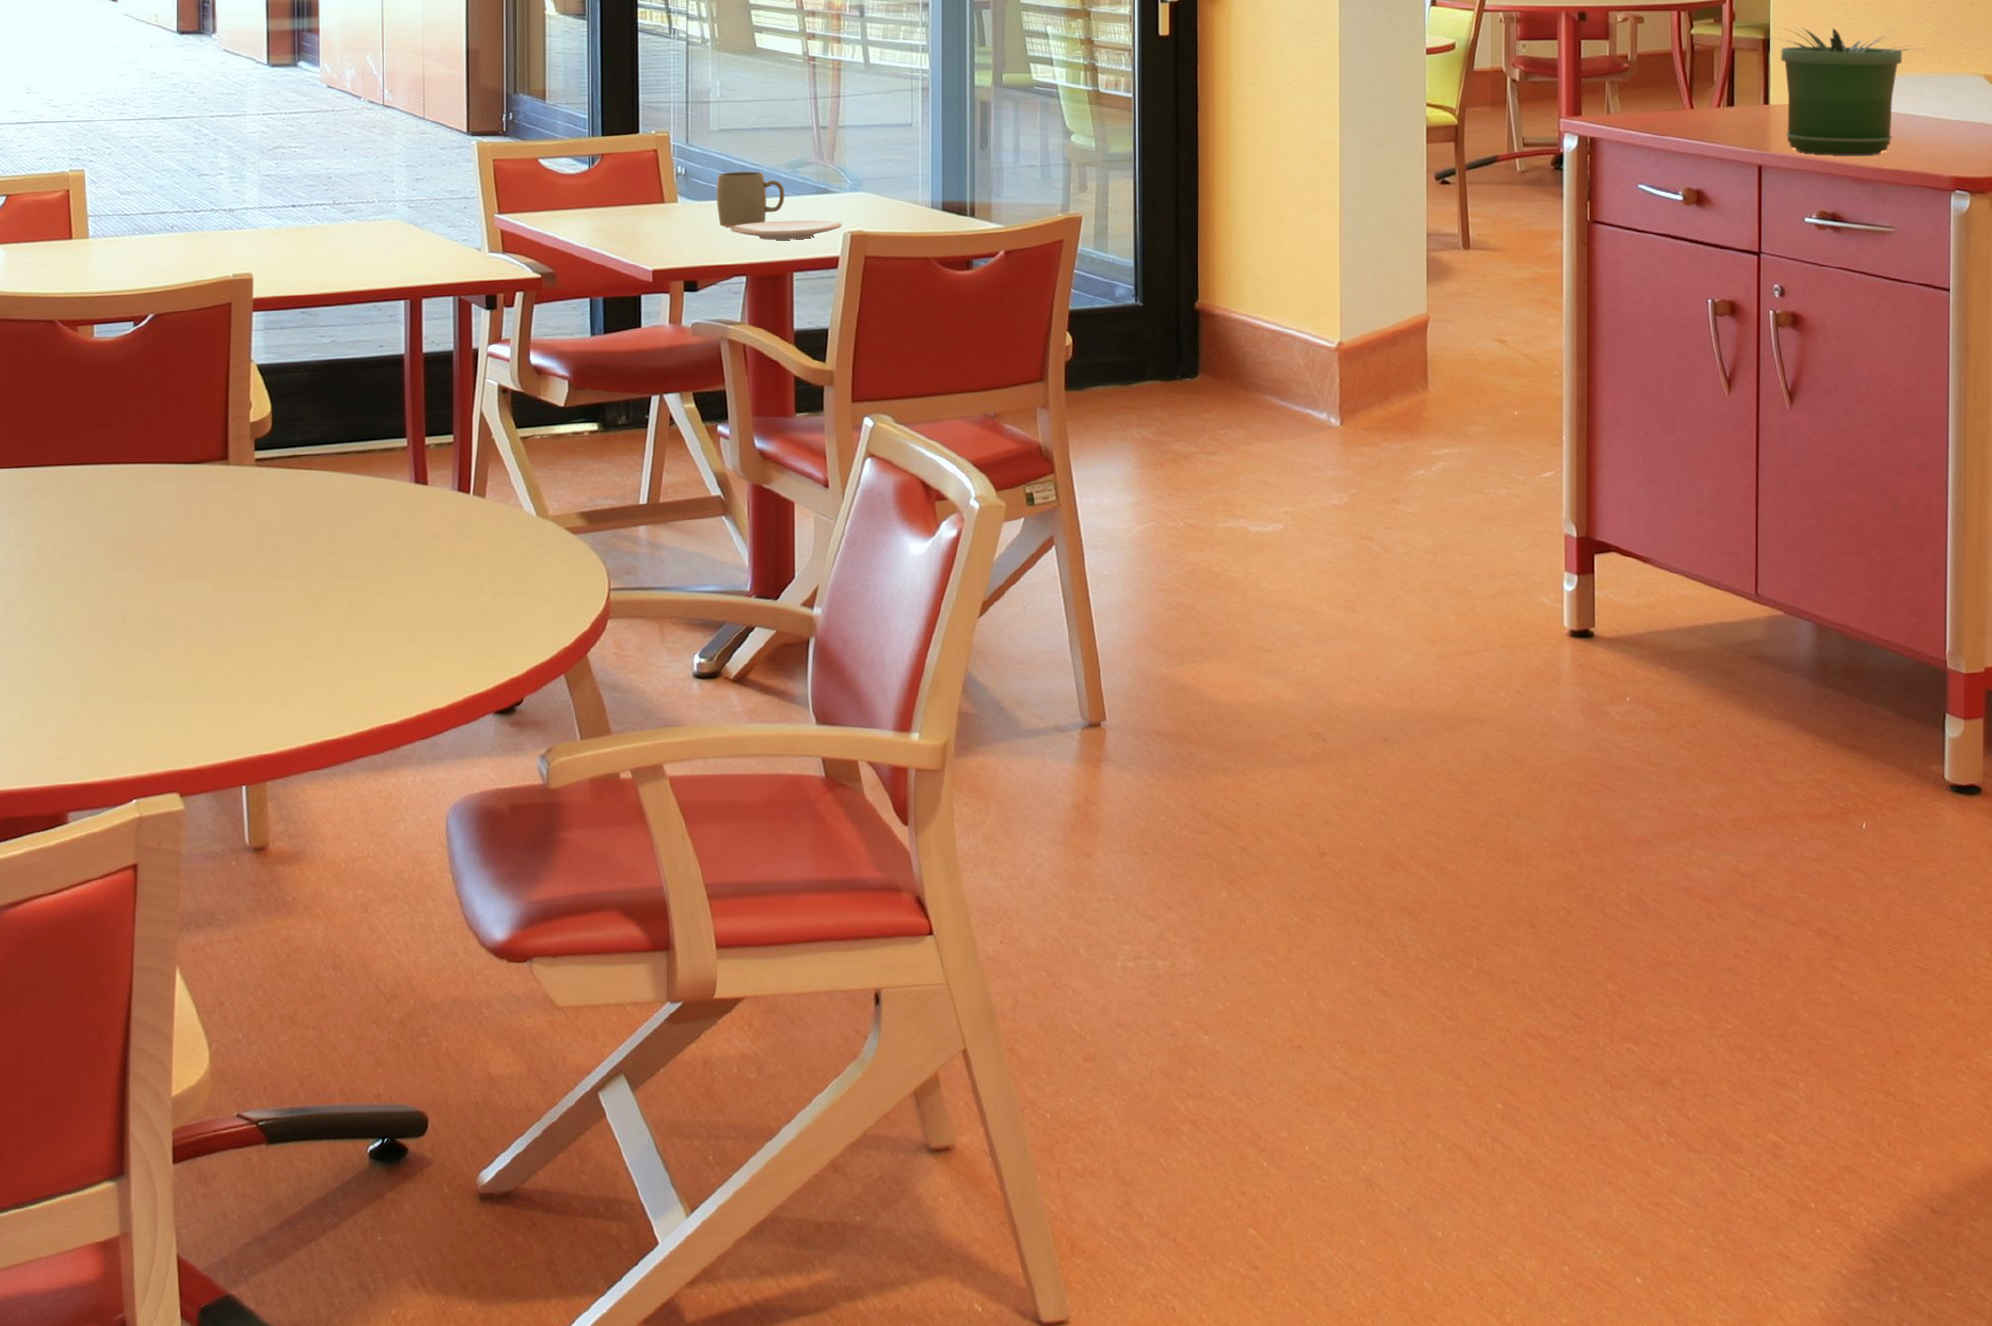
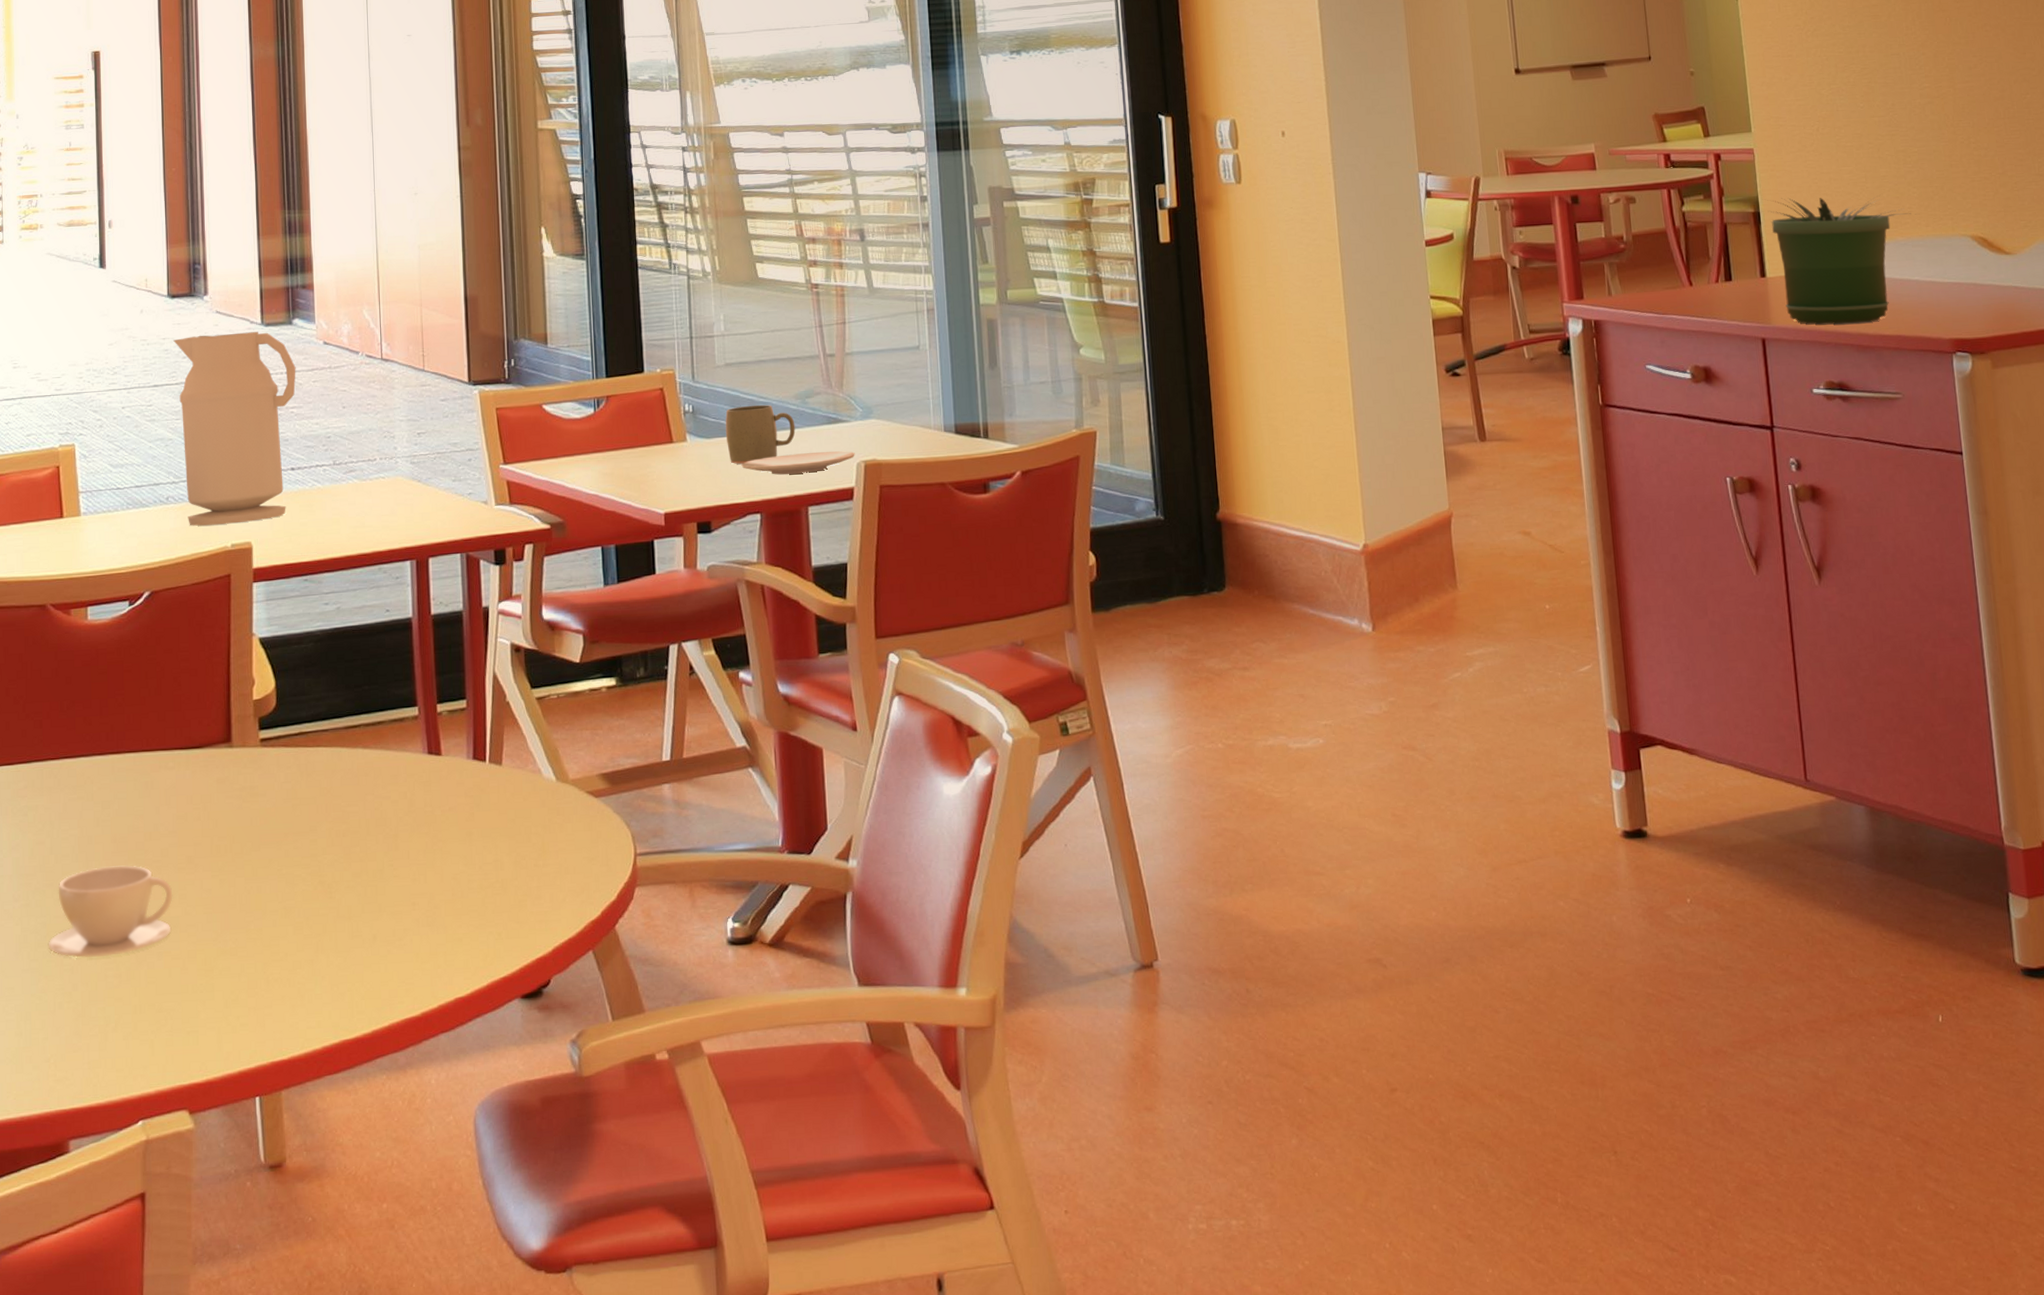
teacup: none [51,567,169,650] -> present [48,865,173,958]
water jug: none [182,72,300,255] -> present [173,332,296,526]

